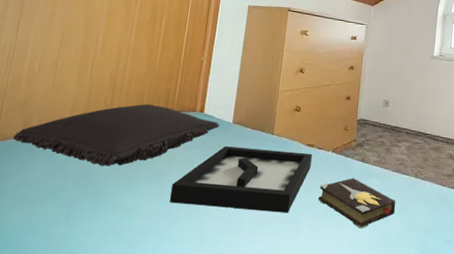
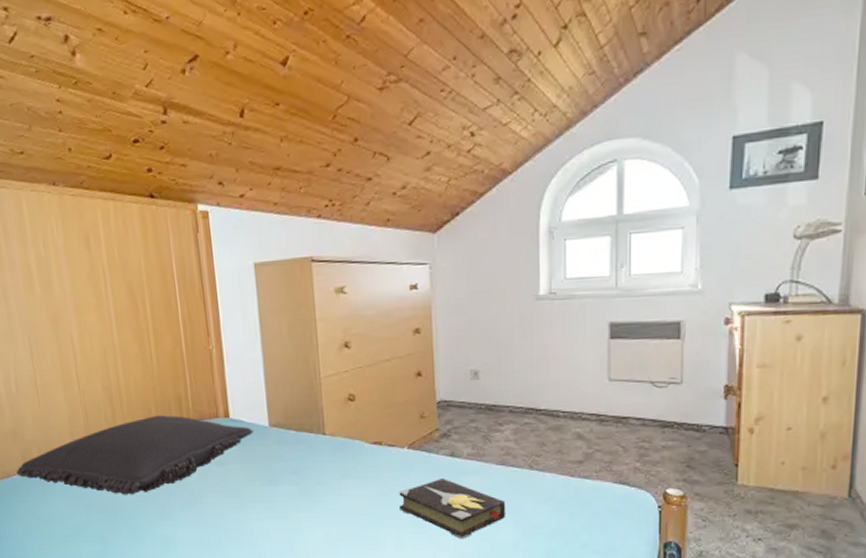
decorative tray: present [170,146,312,214] -> none [213,453,383,529]

